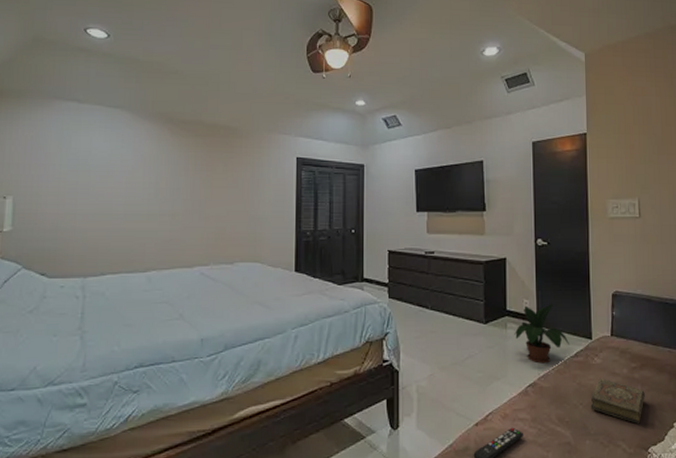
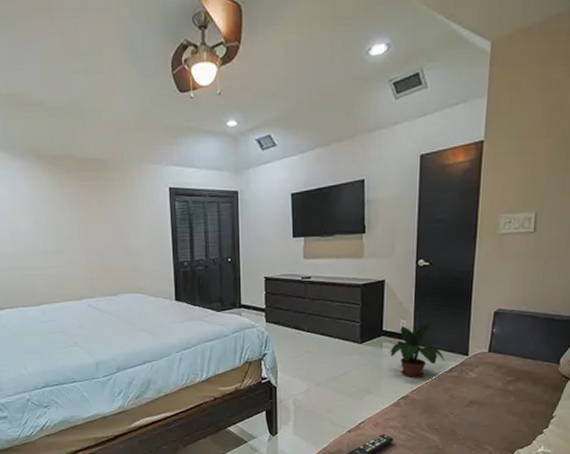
book: present [590,378,645,424] -> none [461,391,518,430]

